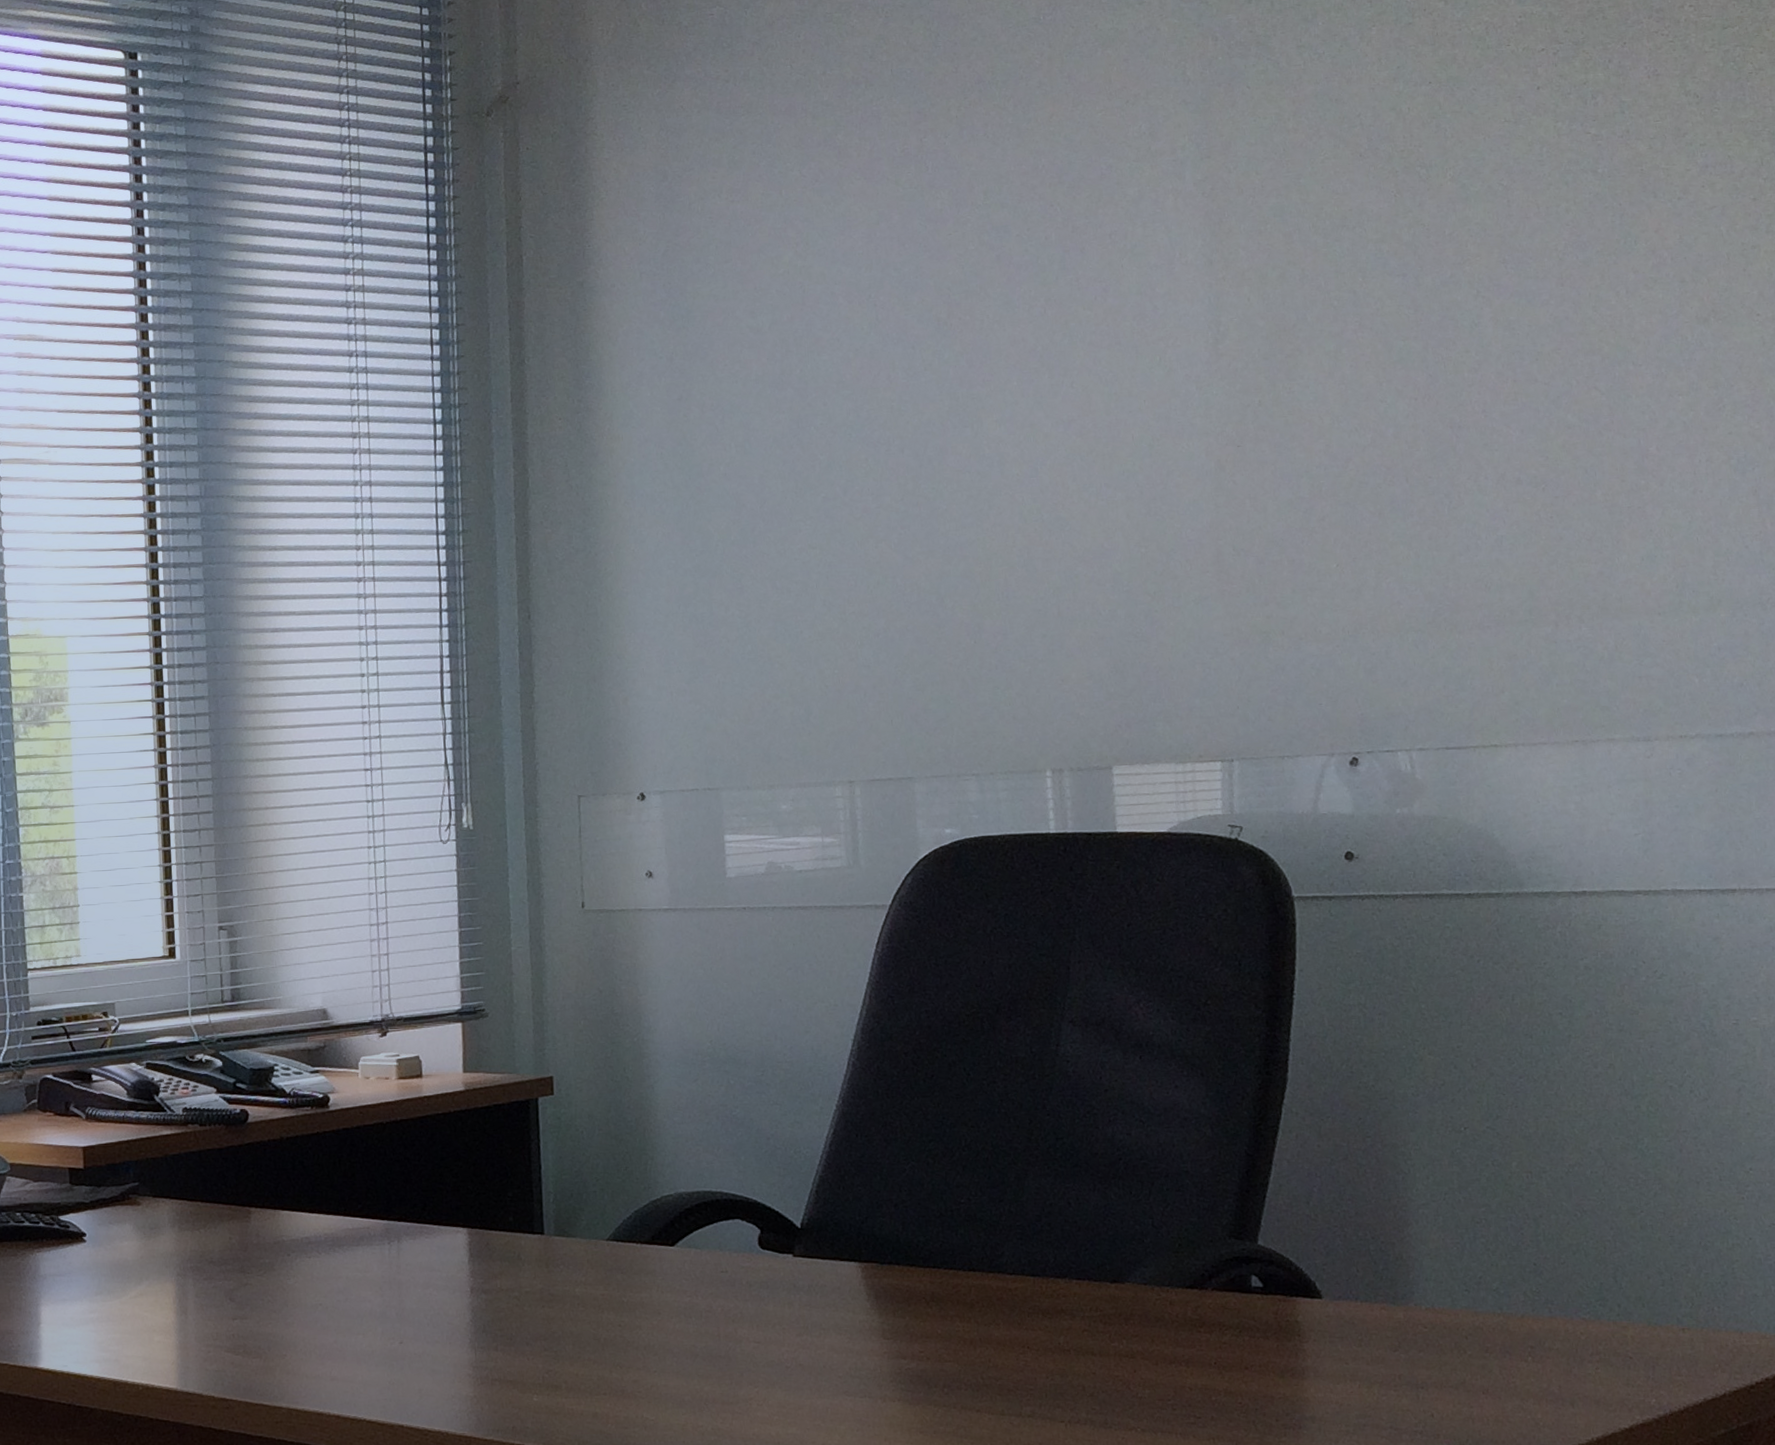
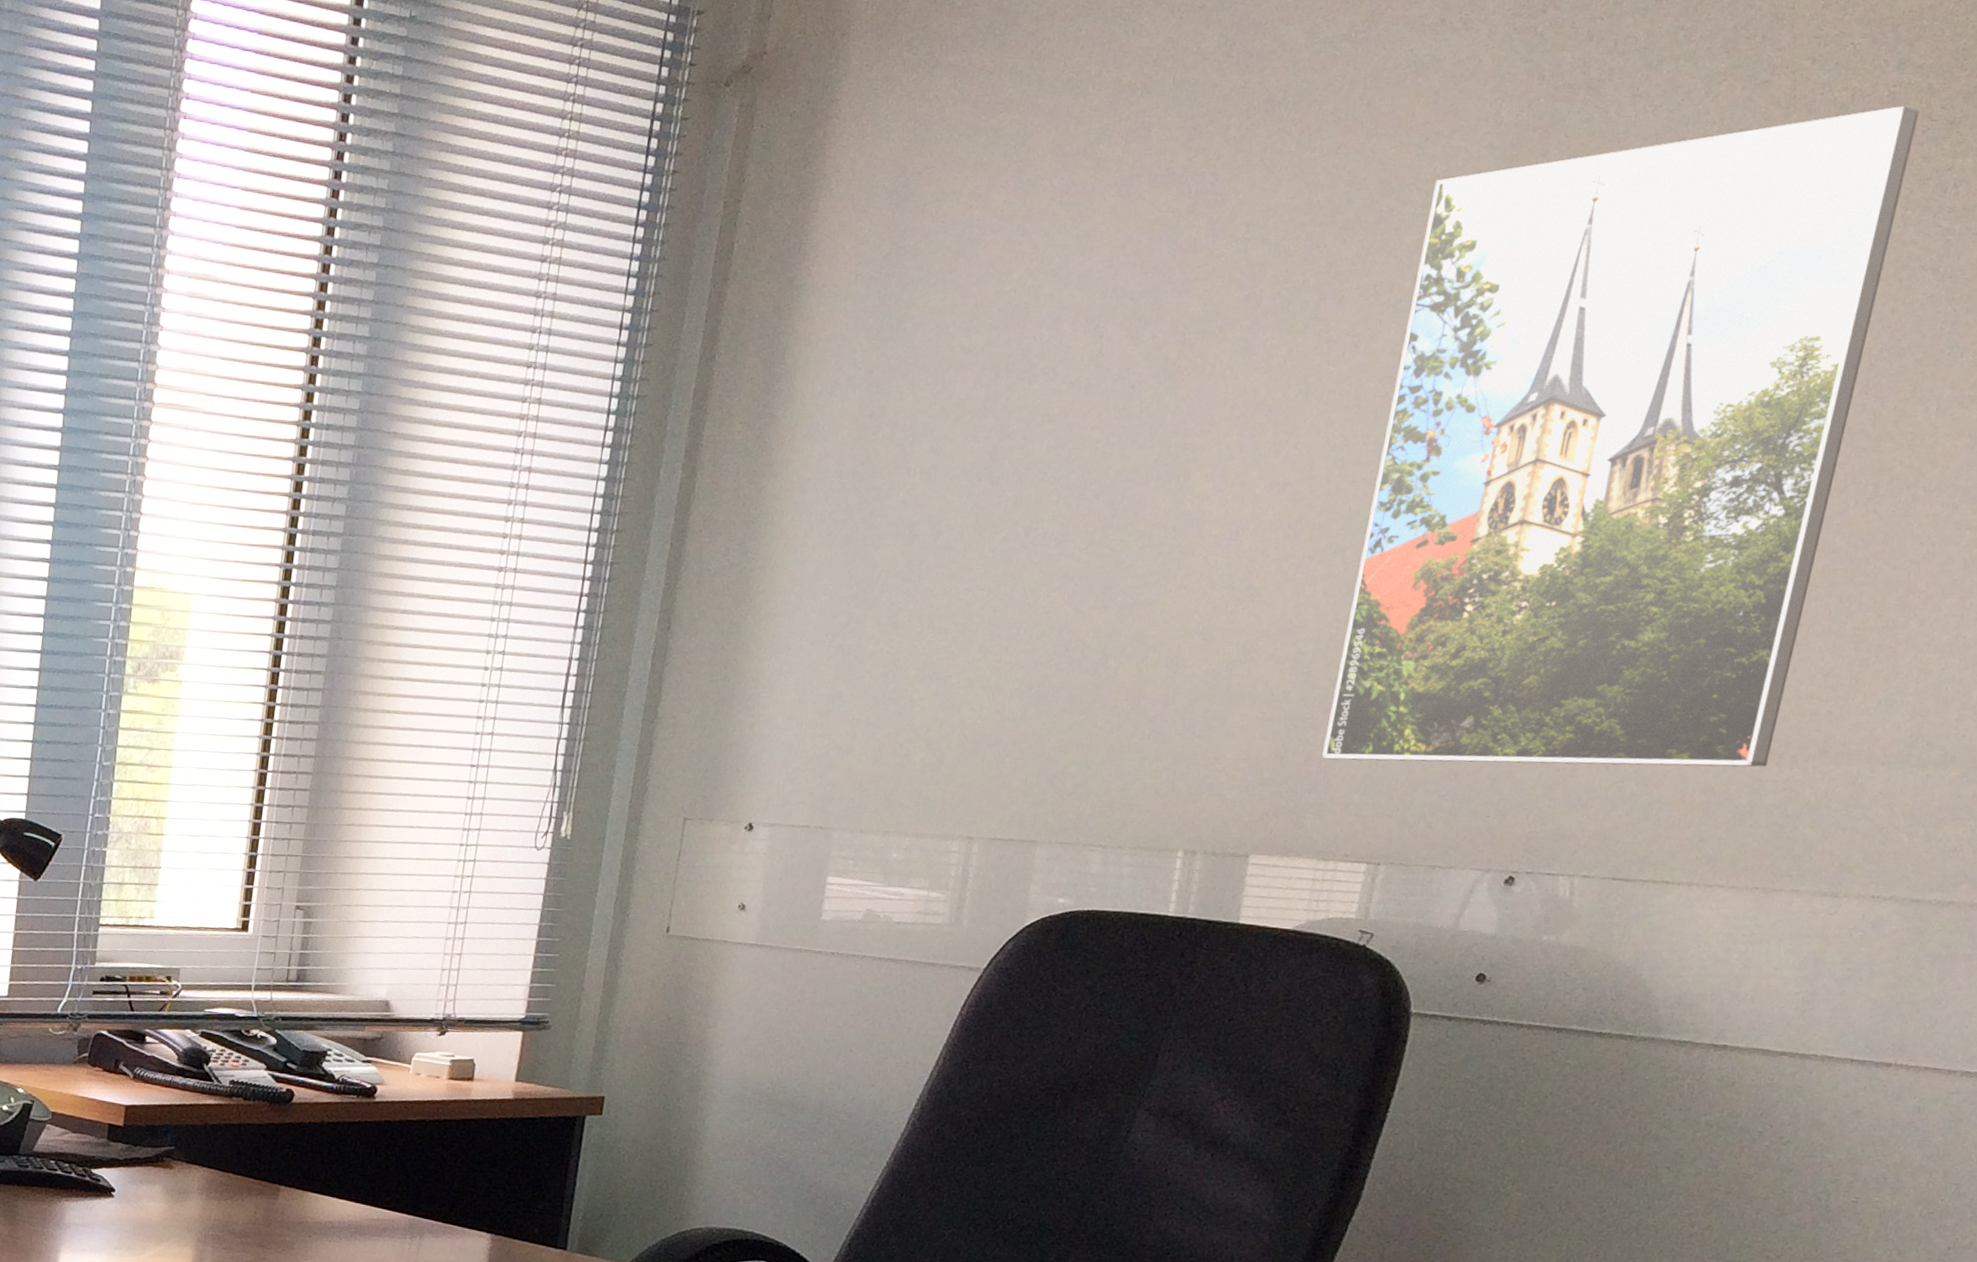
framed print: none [1142,33,1558,669] -> present [1322,106,1919,767]

